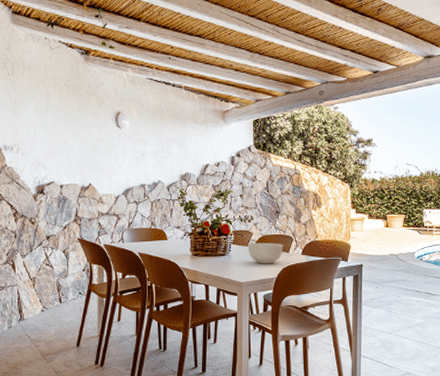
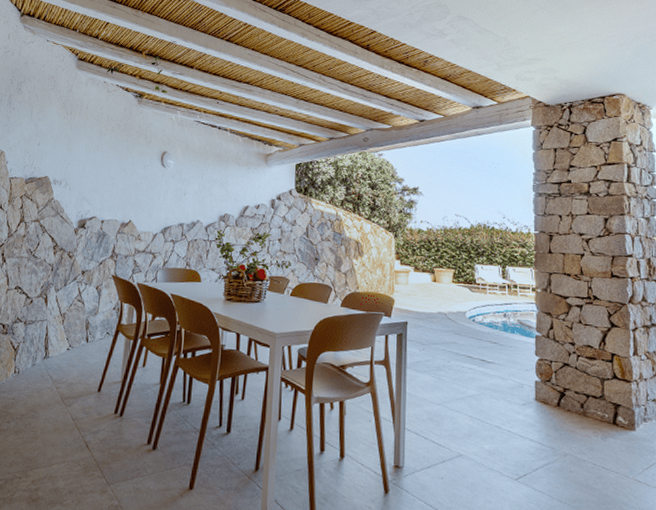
bowl: present [248,242,284,264] -> none [284,290,322,315]

